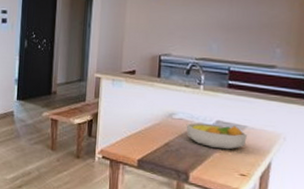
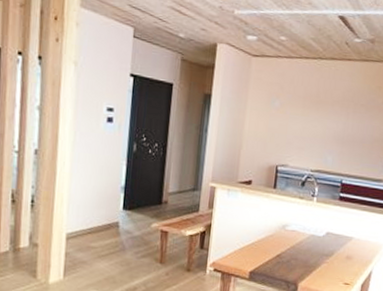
fruit bowl: present [186,123,247,150] -> none [298,234,353,260]

